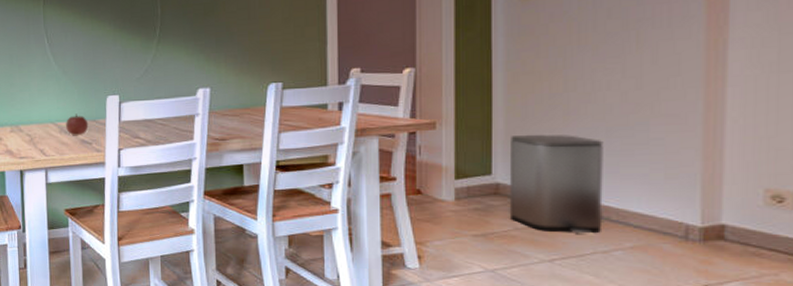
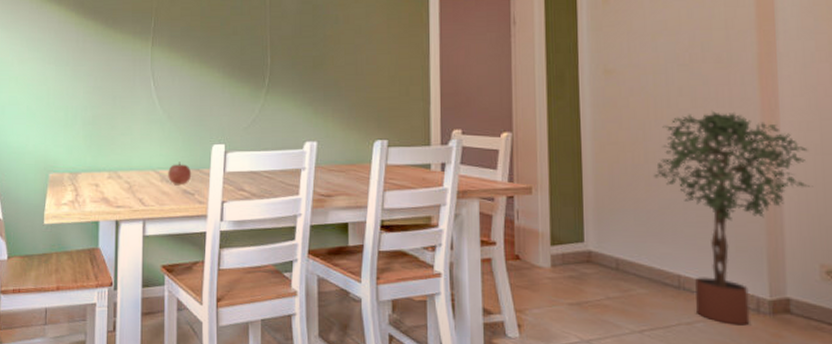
pedal bin: present [509,134,603,234] -> none [600,203,685,305]
potted tree: none [573,31,764,253] -> present [654,110,813,326]

